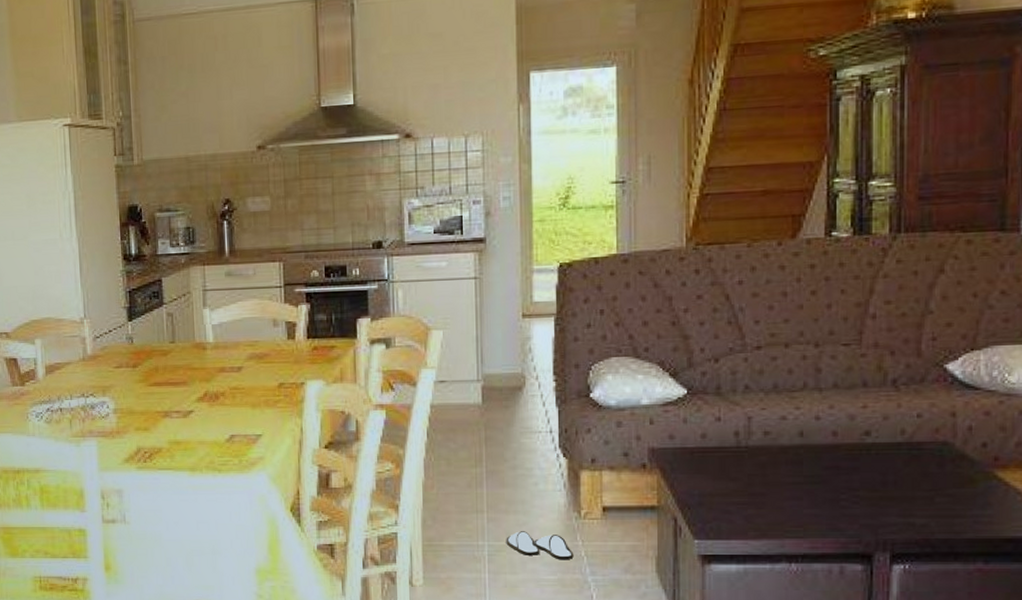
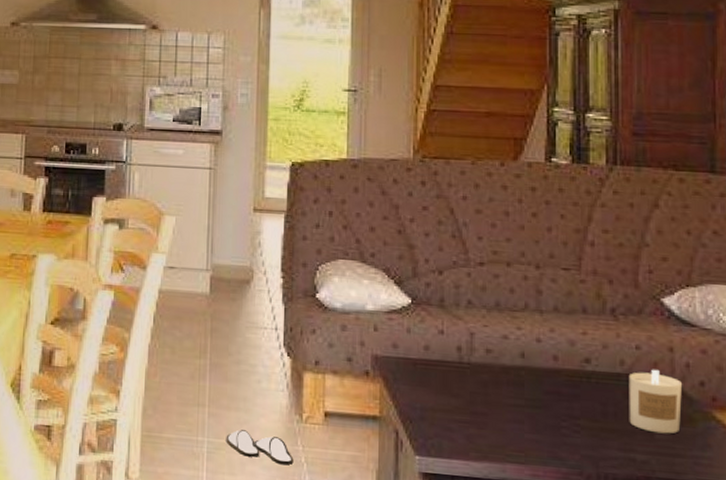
candle: none [909,435,965,497] -> present [628,369,683,434]

